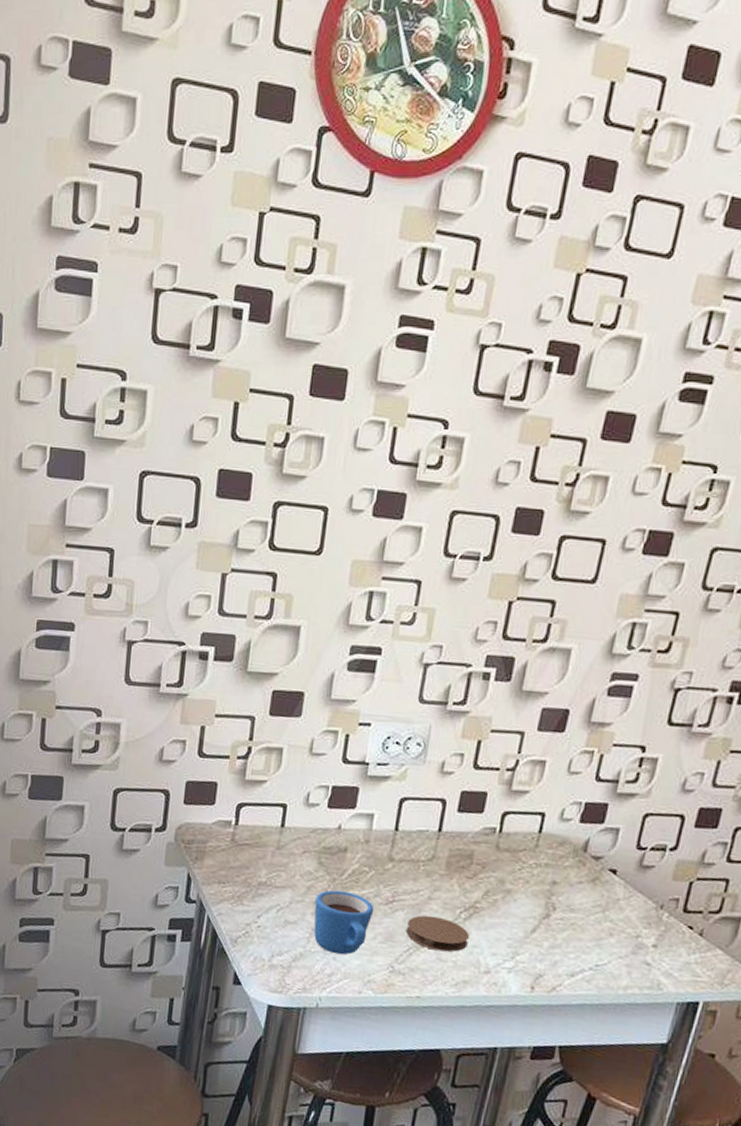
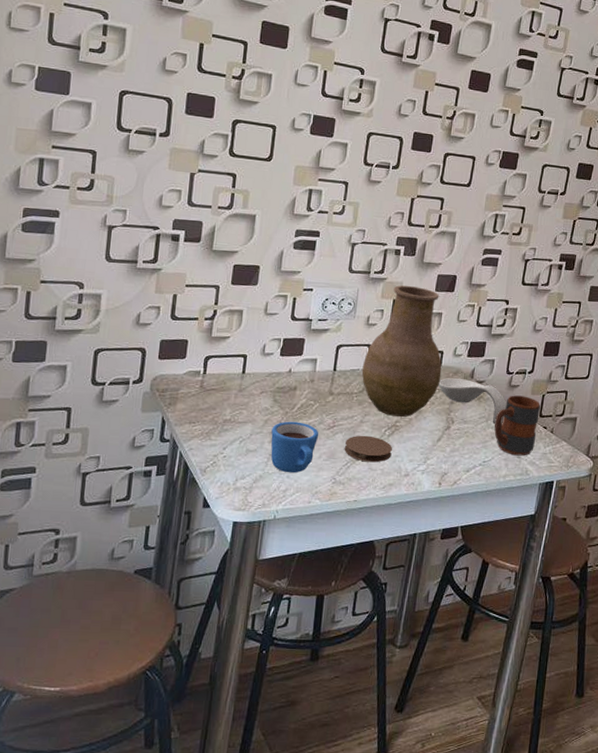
vase: none [431,721,543,897] -> present [361,285,442,417]
spoon rest: none [536,849,634,916] -> present [438,378,507,424]
mug: none [613,879,687,964] -> present [494,395,541,456]

